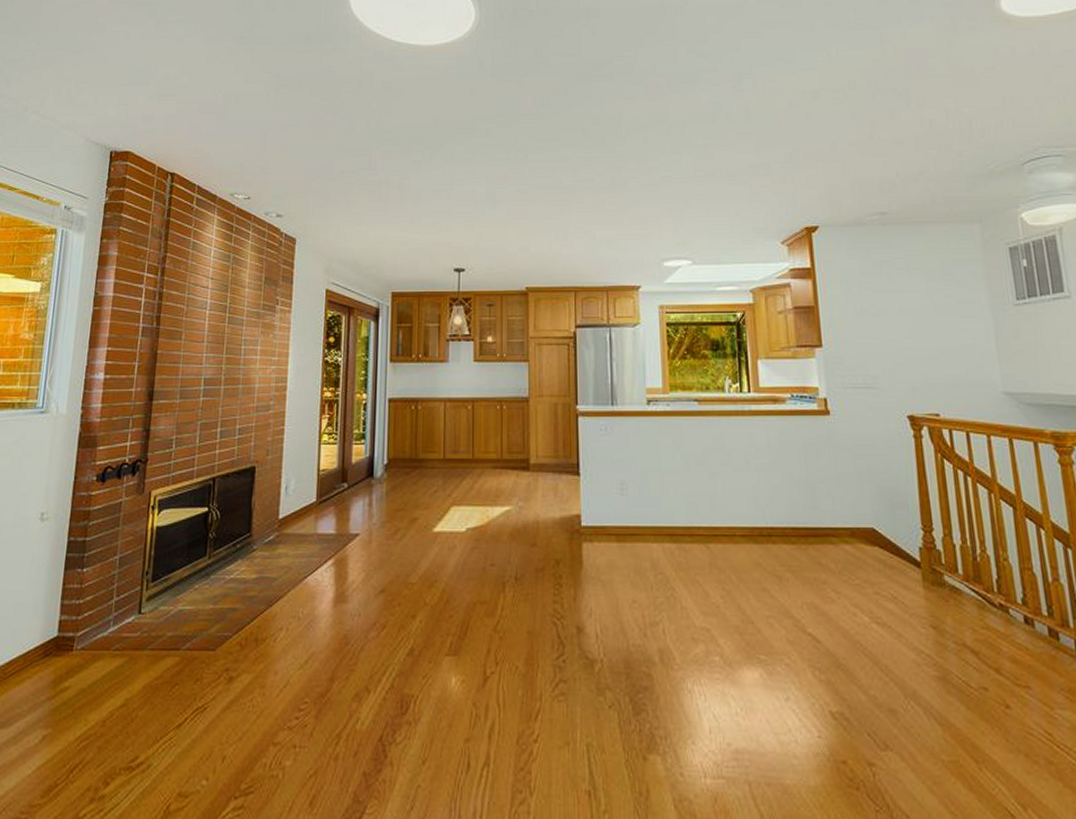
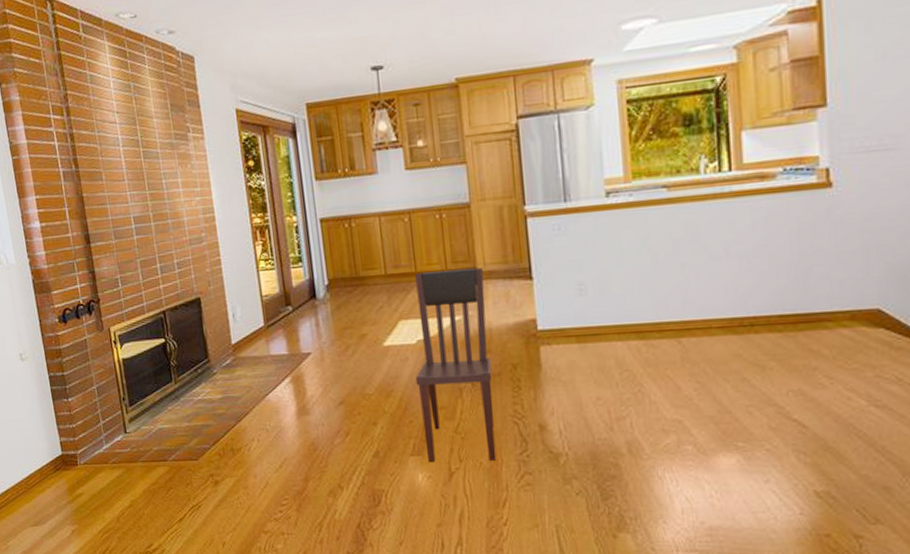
dining chair: none [460,460,536,666] -> present [415,268,497,463]

